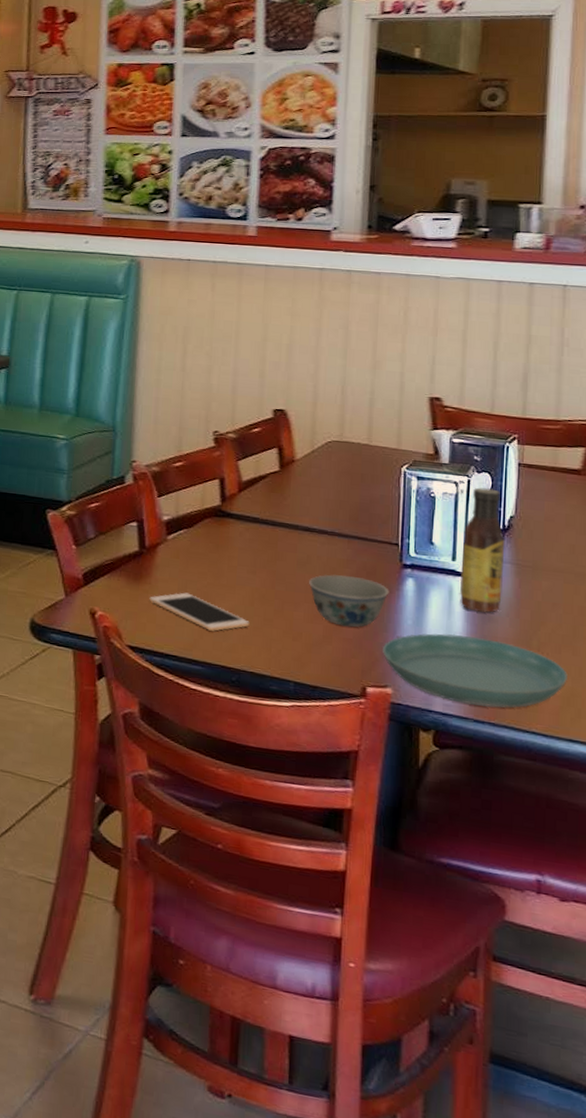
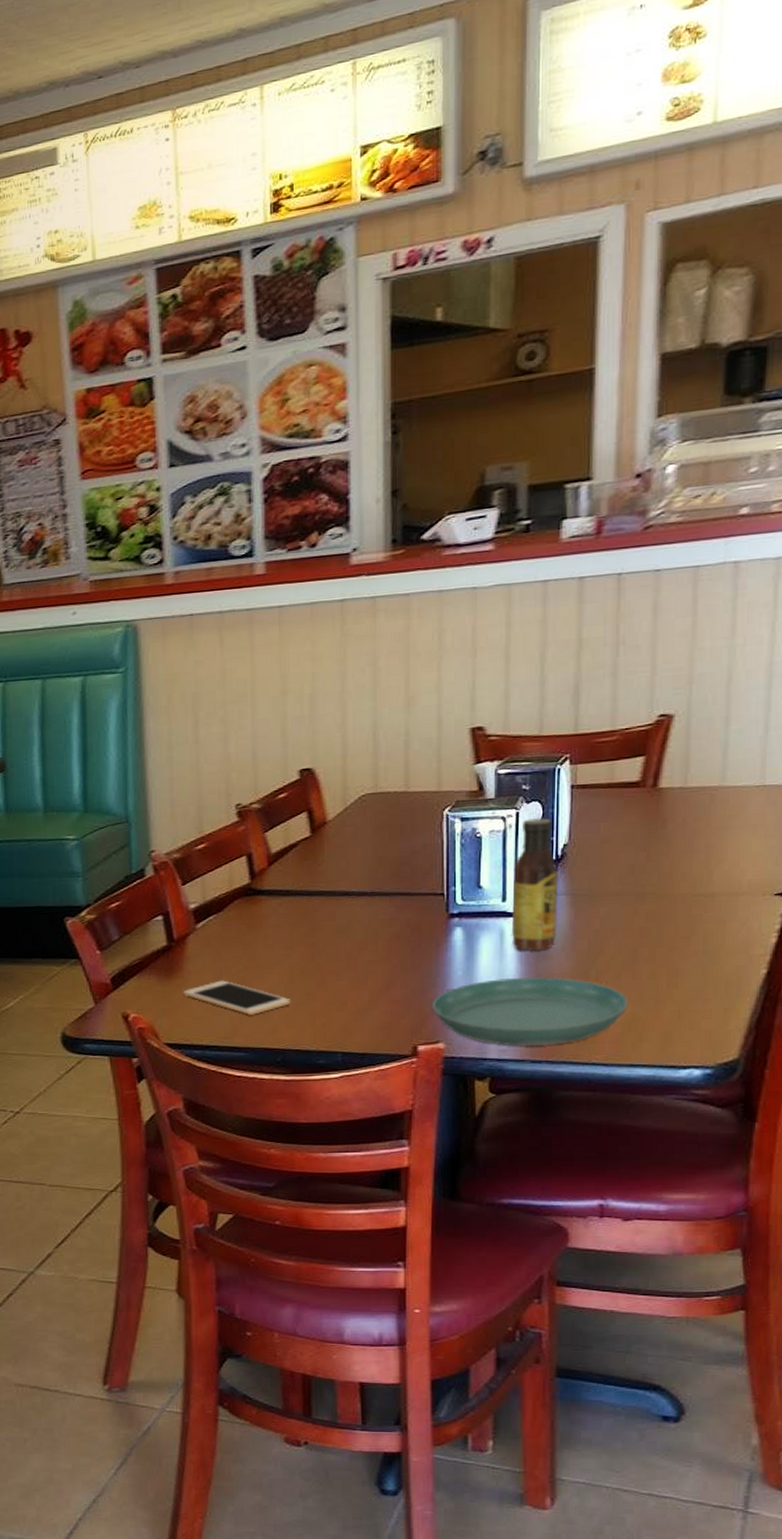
bowl: present [309,574,389,628] -> none [351,935,437,989]

